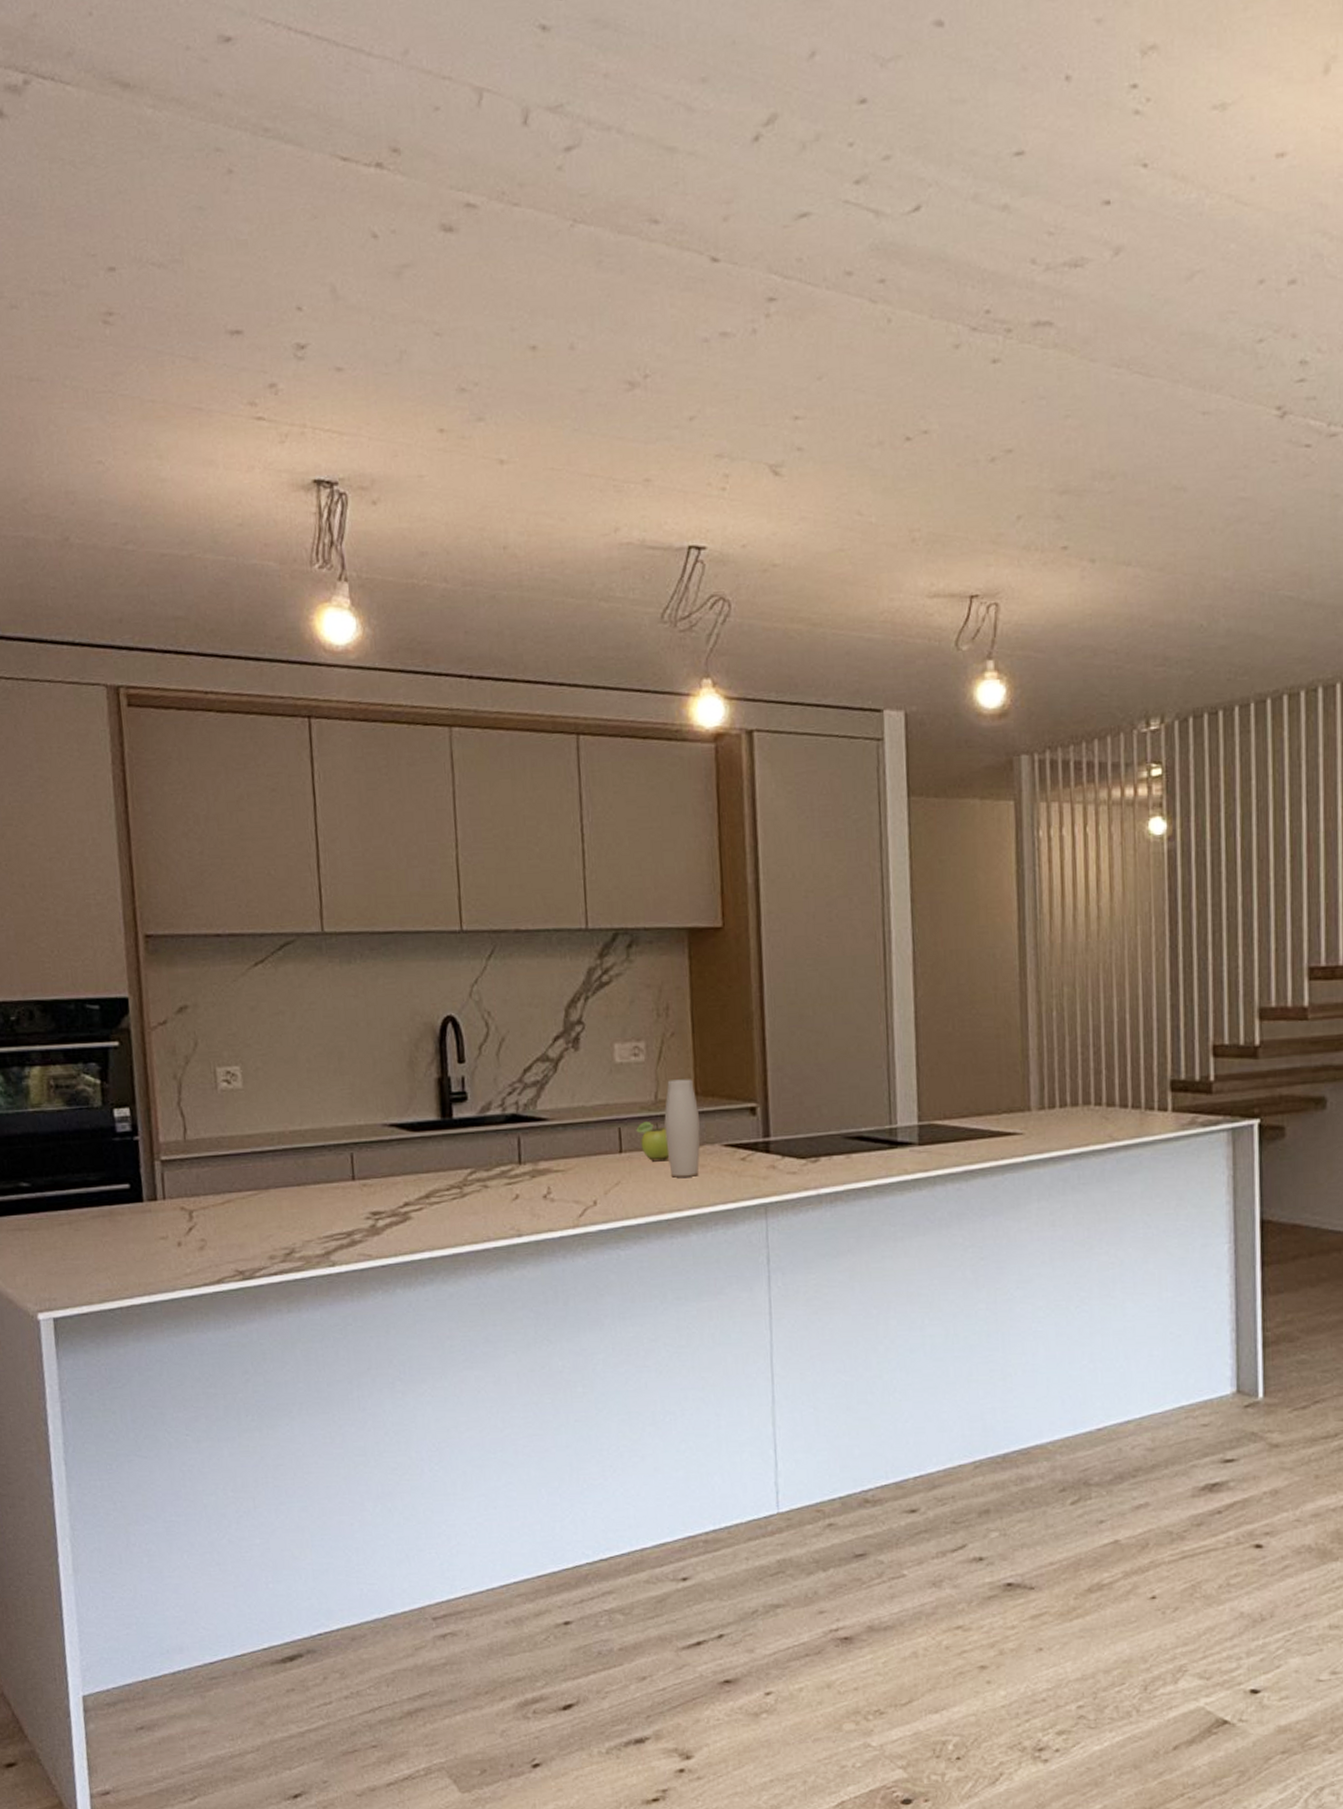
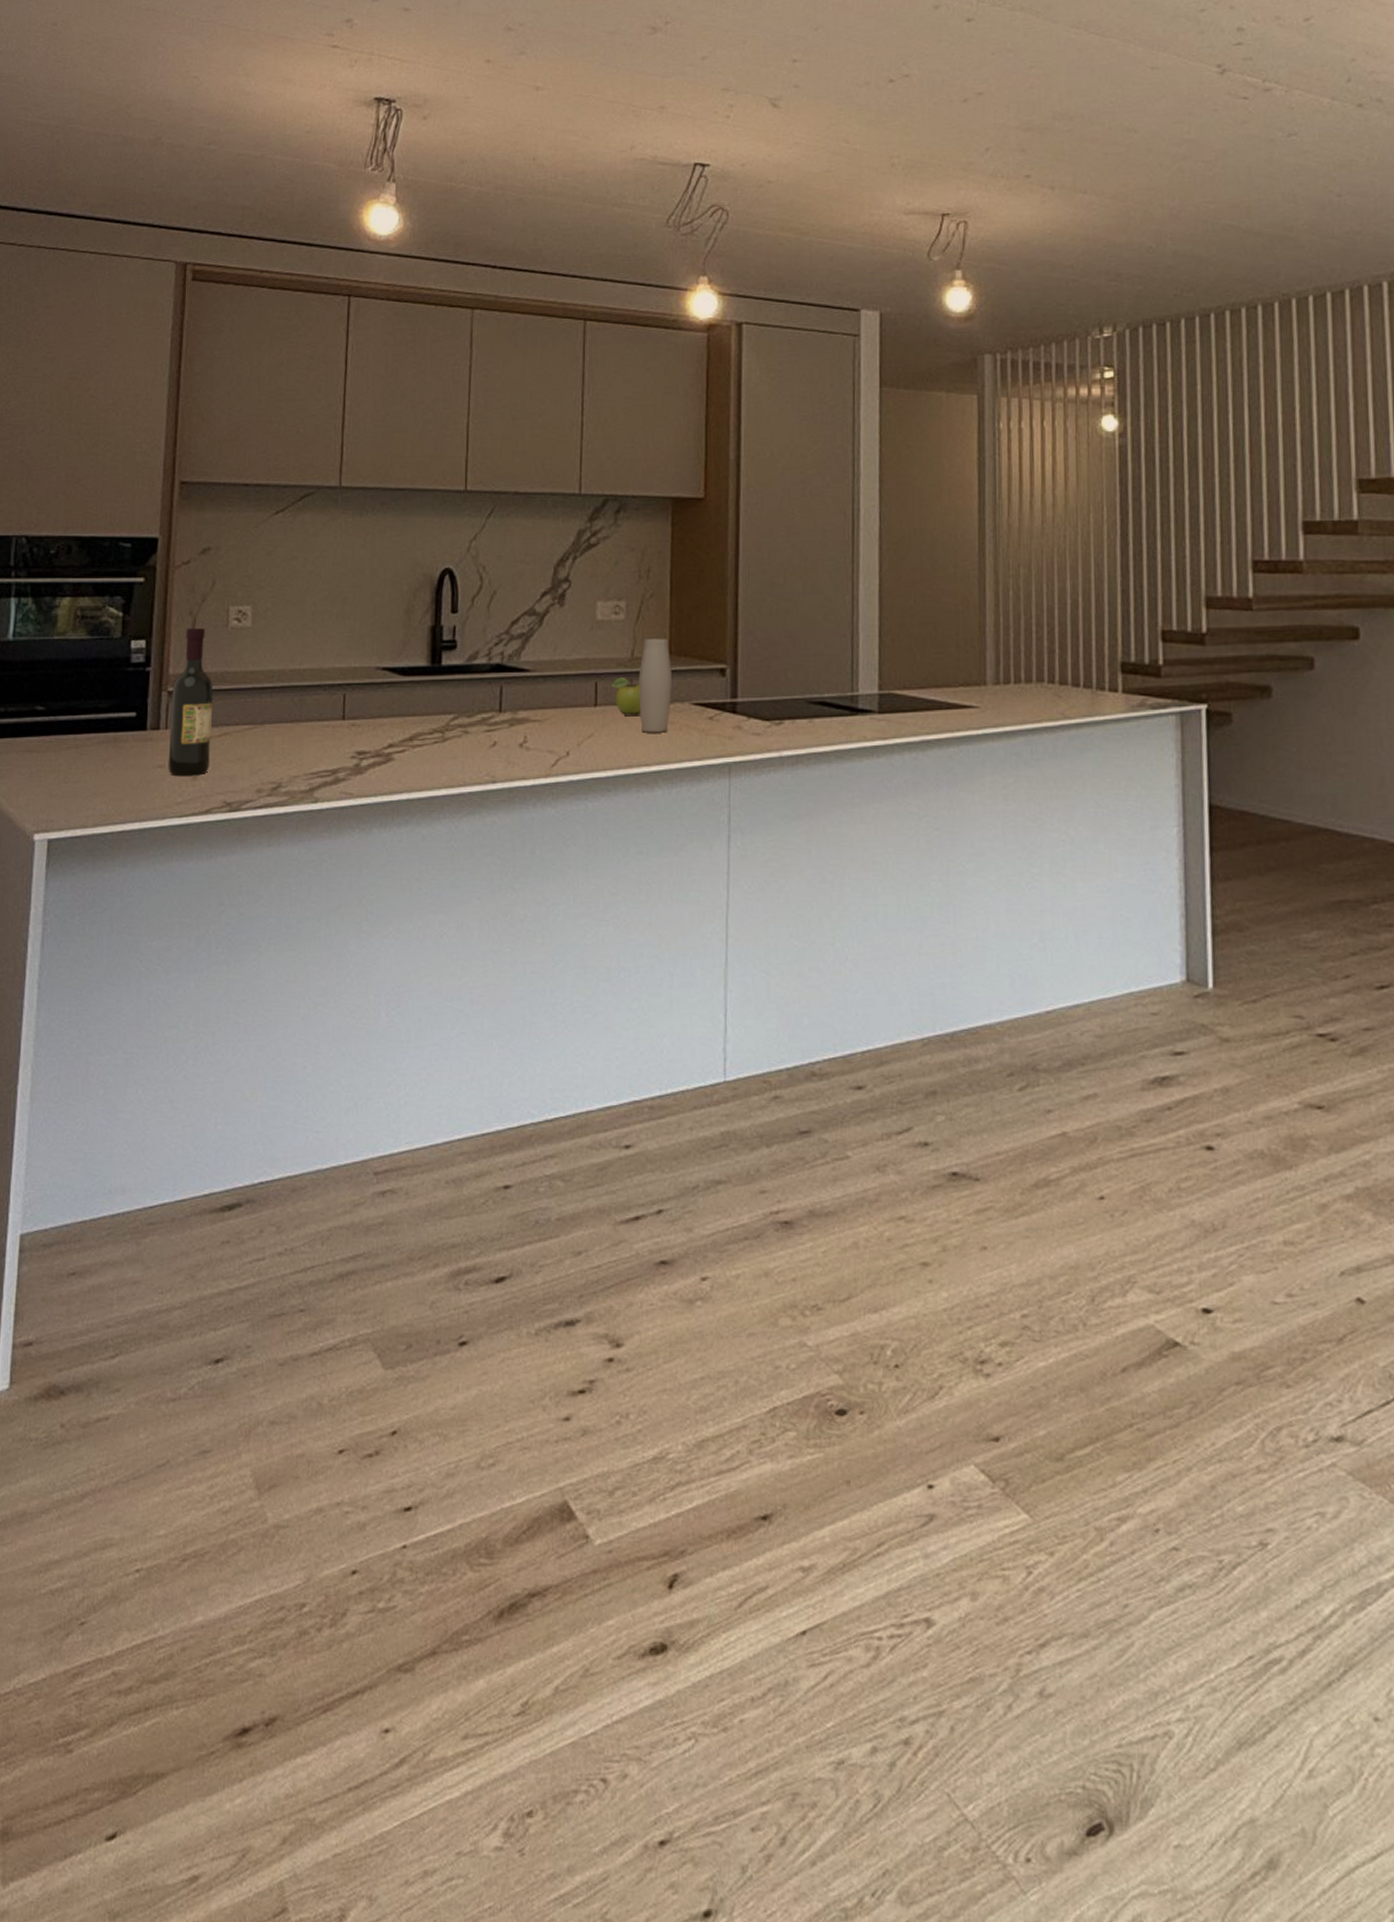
wine bottle: none [165,1091,216,1248] -> present [168,627,213,777]

